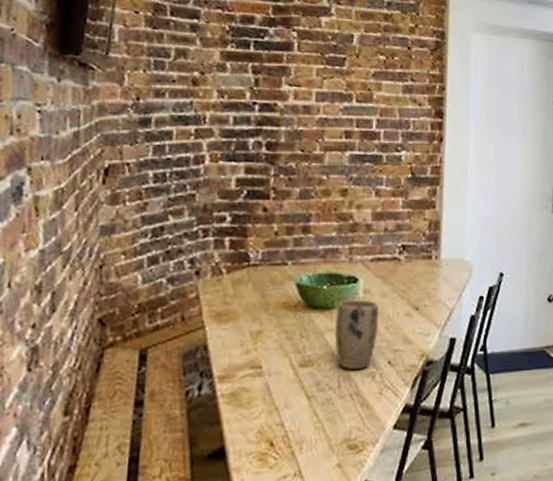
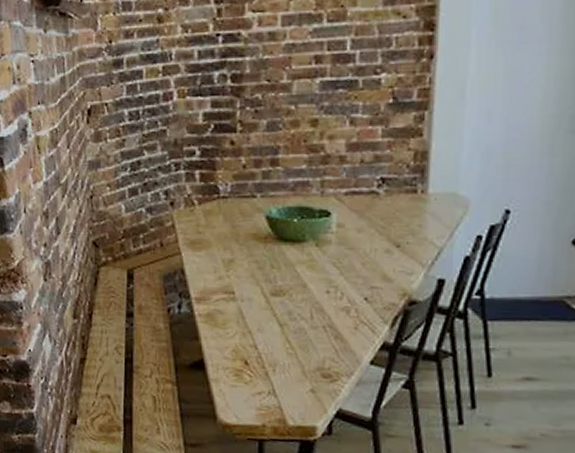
plant pot: present [334,300,379,369] -> none [306,234,355,303]

